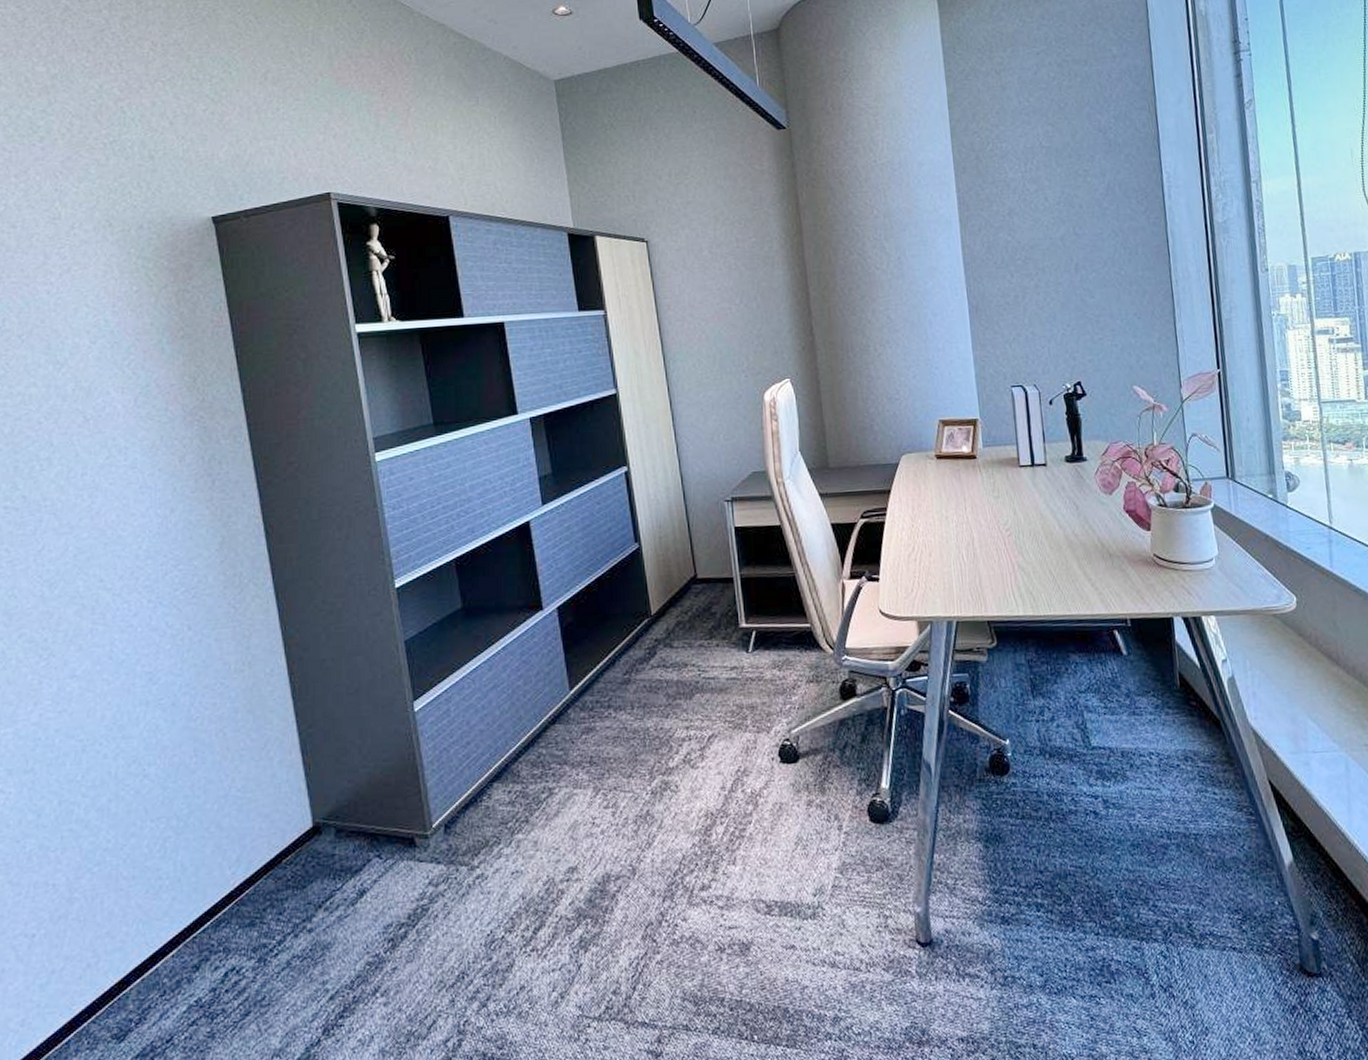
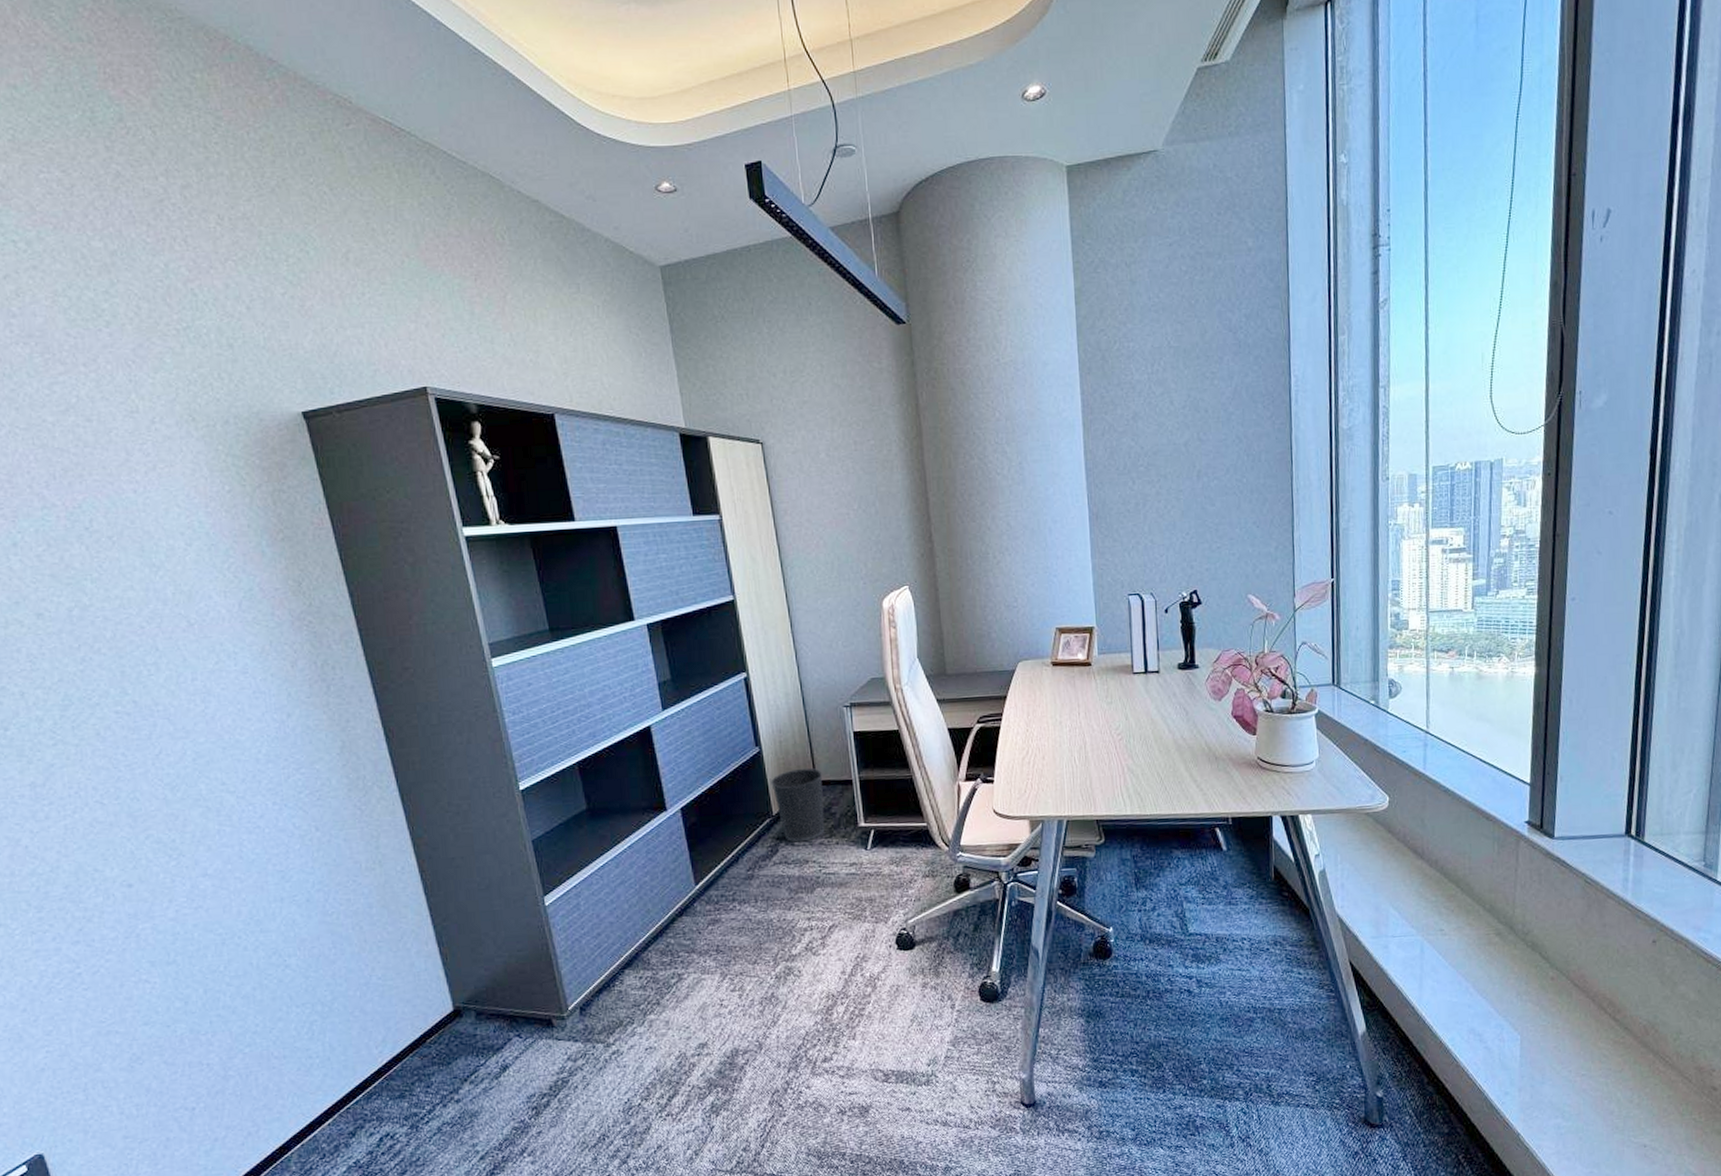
wastebasket: none [650,565,705,644] -> present [770,767,825,843]

